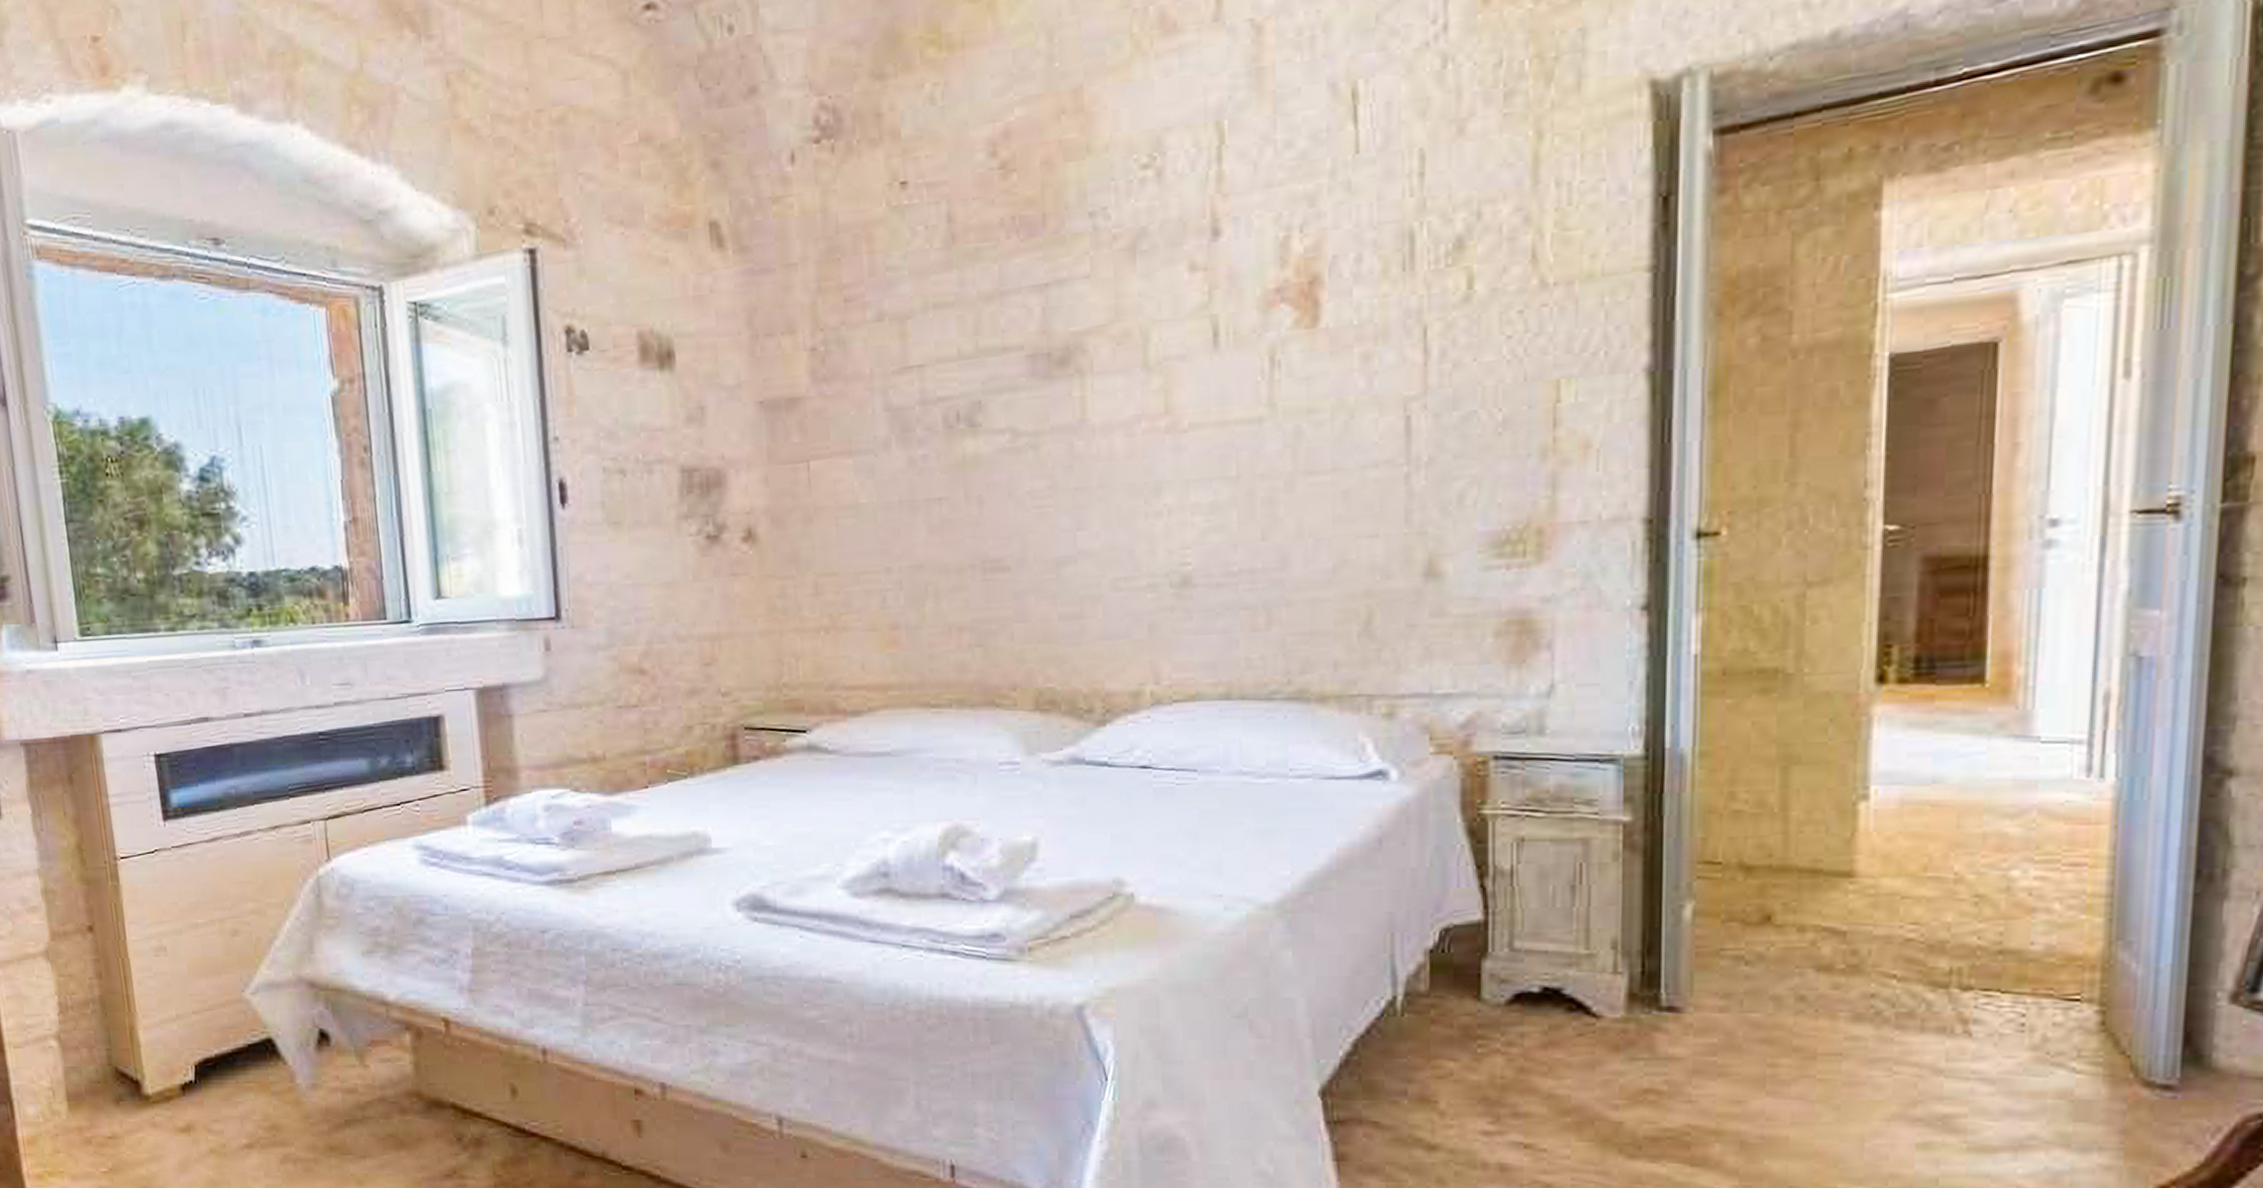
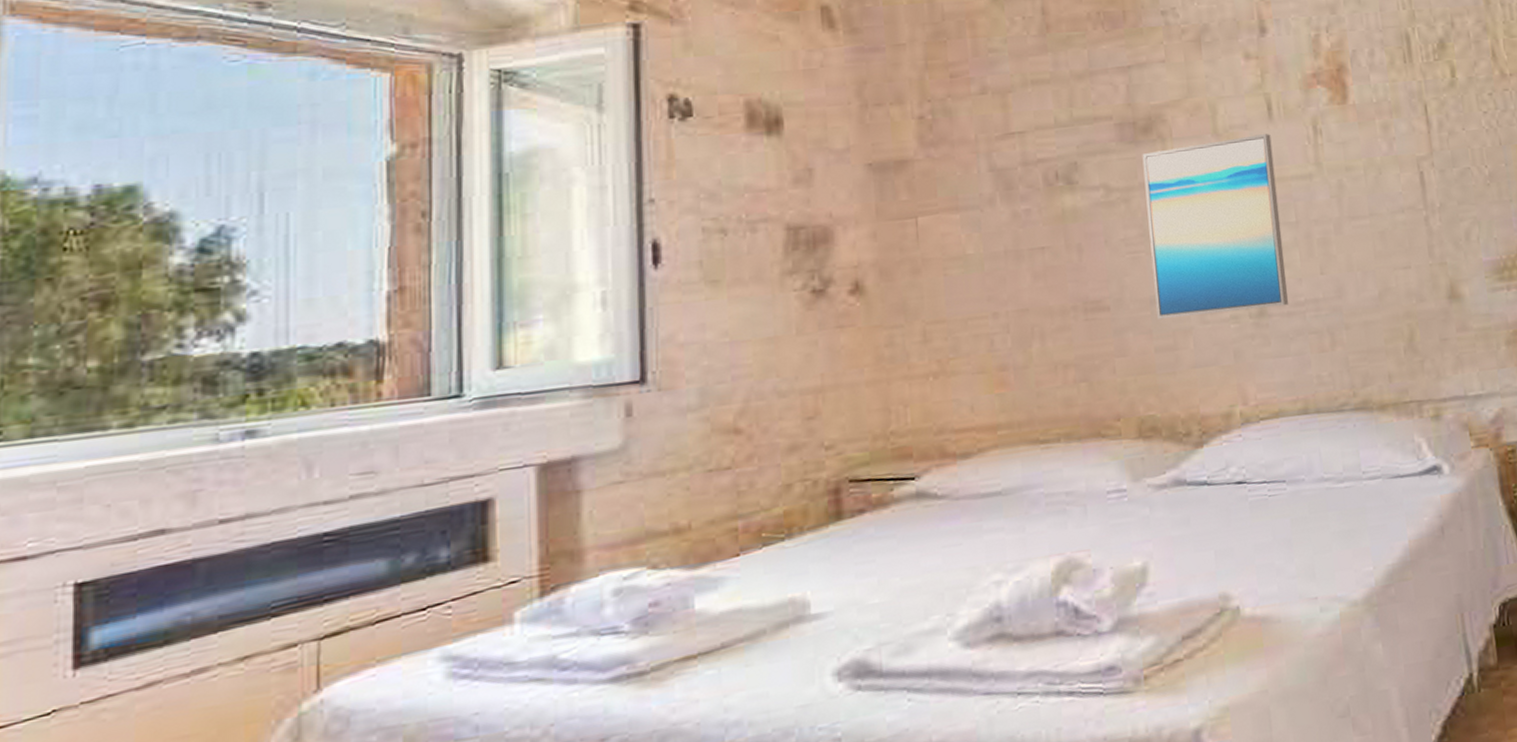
wall art: none [1056,367,1219,583] -> present [1142,134,1289,319]

